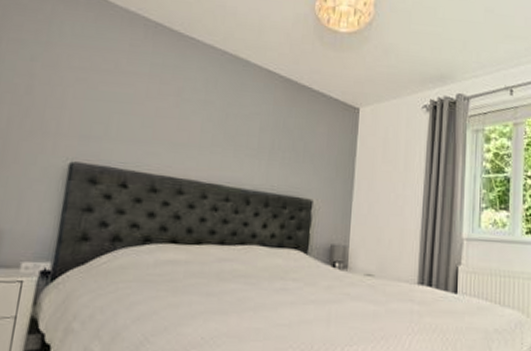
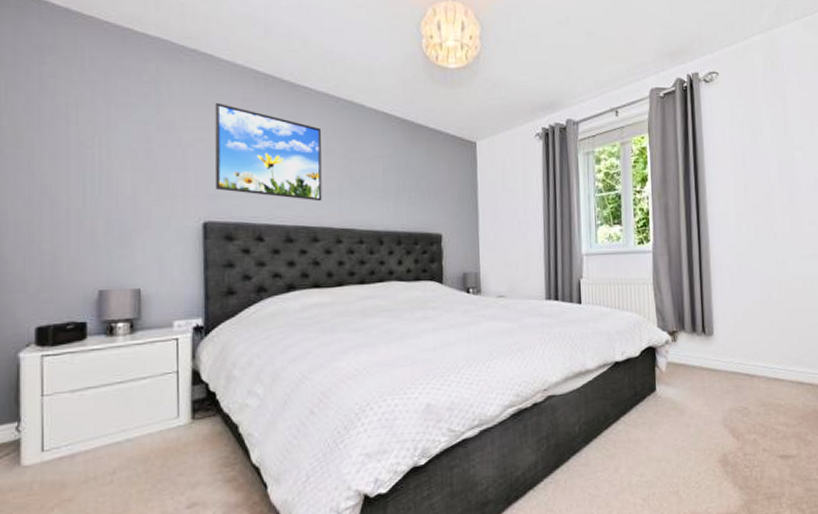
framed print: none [87,45,202,153] -> present [215,102,322,202]

